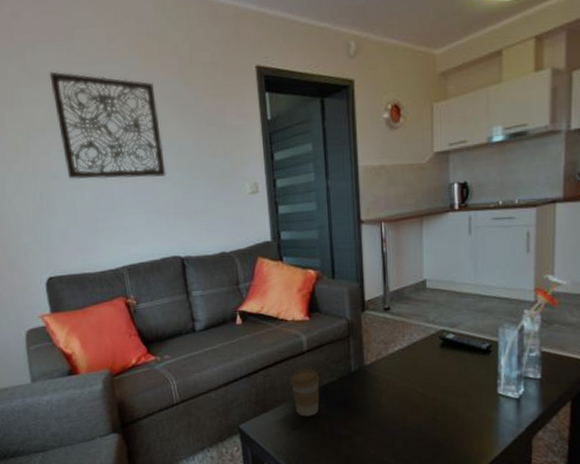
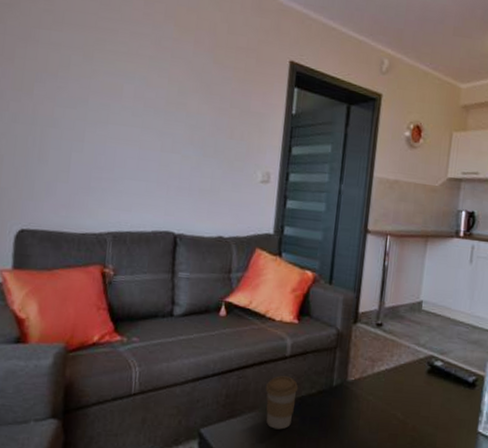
wall art: present [49,71,166,179] -> none [70,19,183,147]

